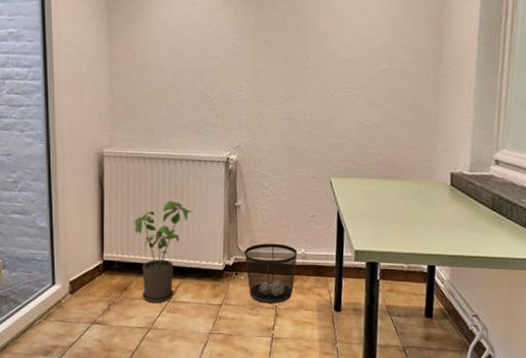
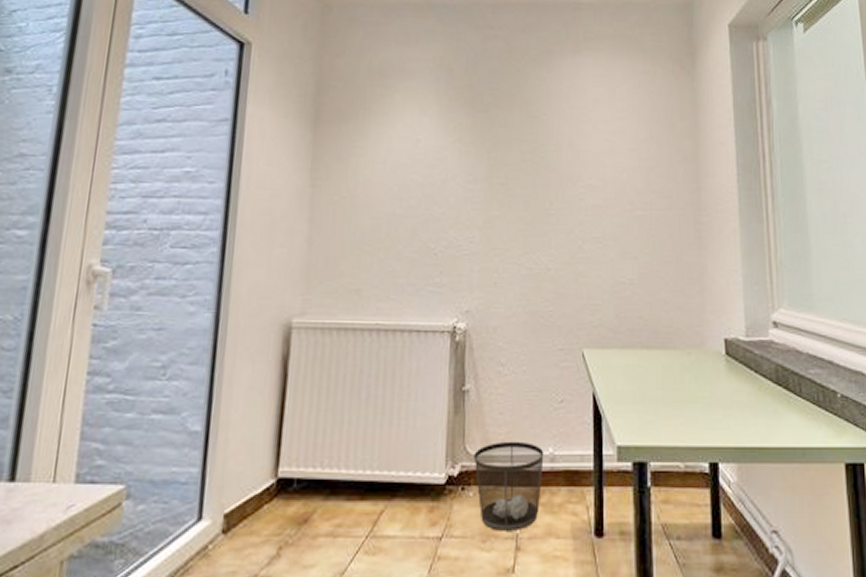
house plant: present [134,200,193,304] -> none [325,386,406,542]

